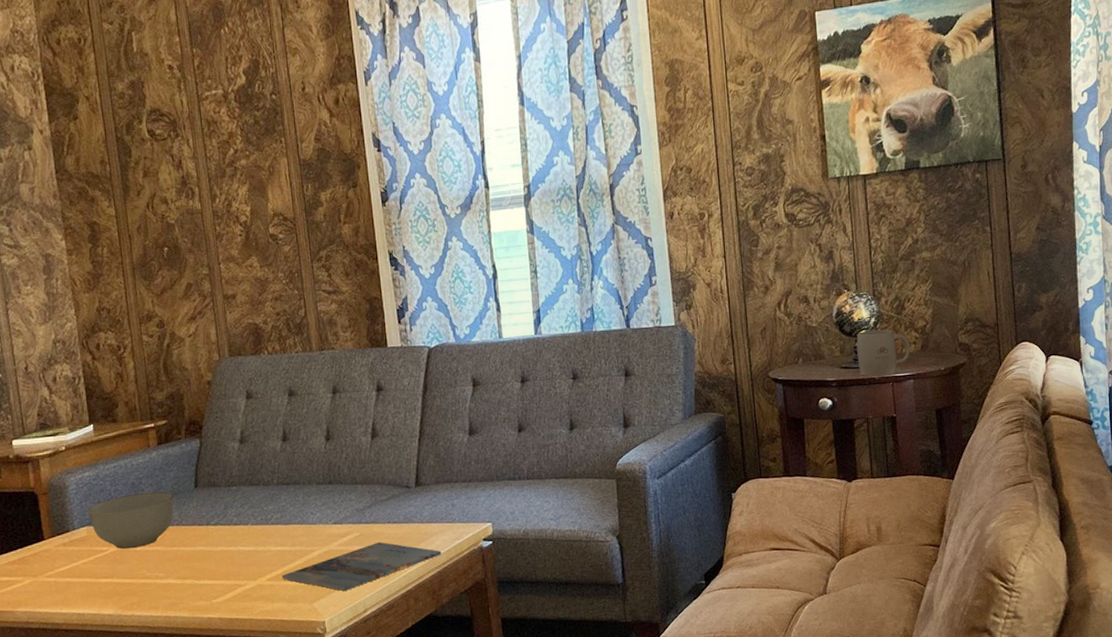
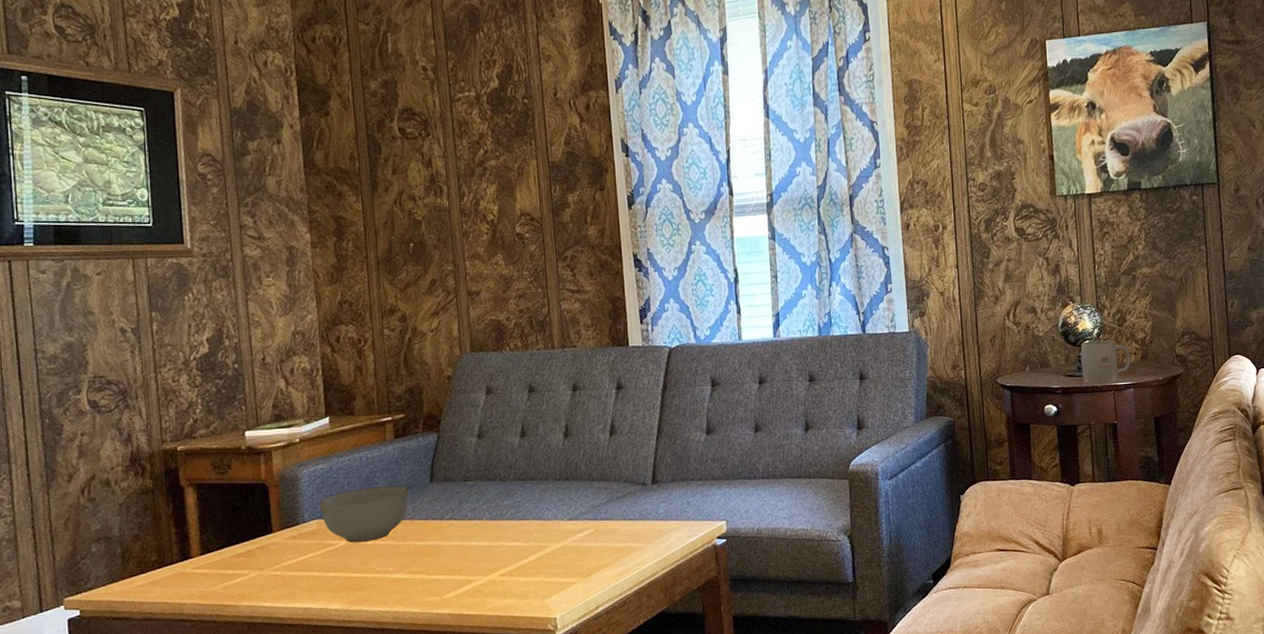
magazine: present [281,541,442,592] -> none [514,538,676,588]

